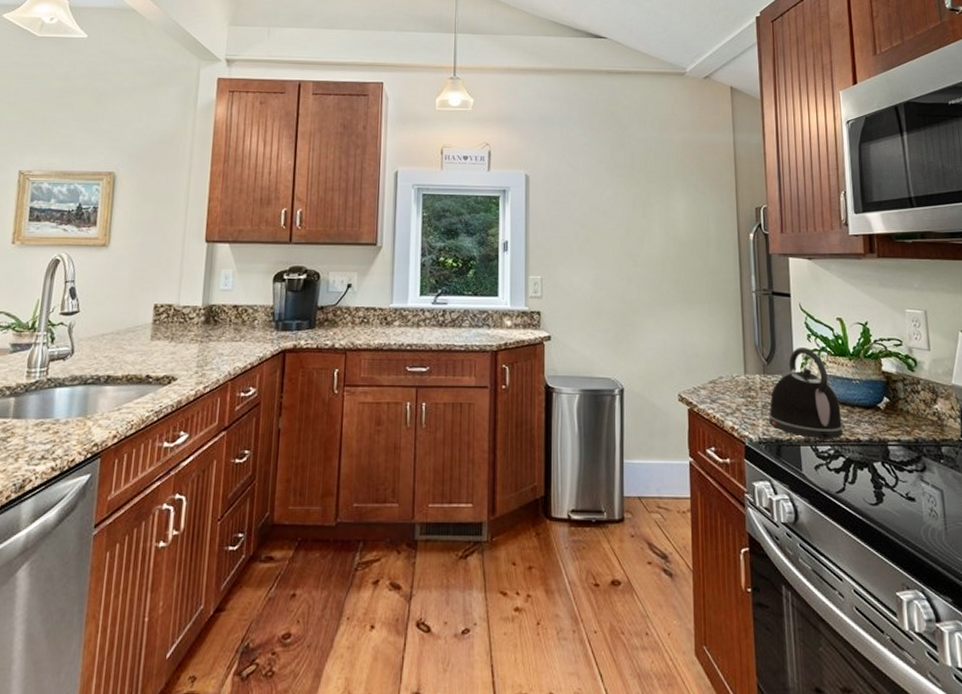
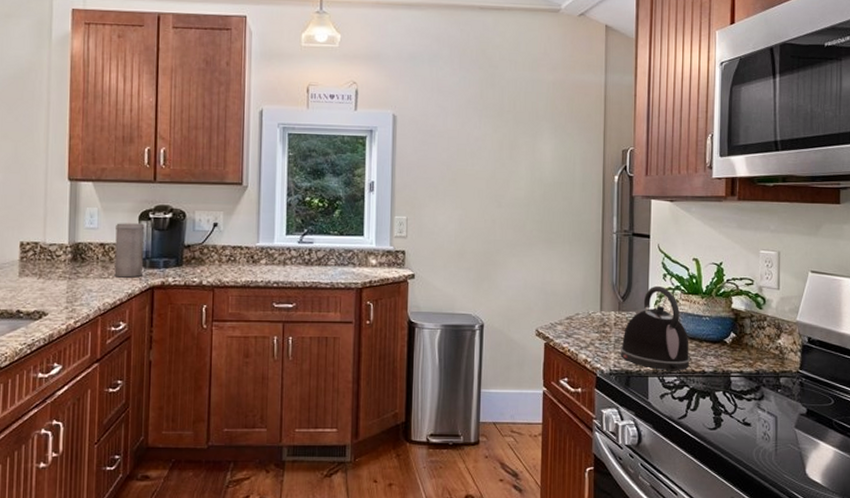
canister: none [246,284,278,341] -> present [114,223,144,278]

